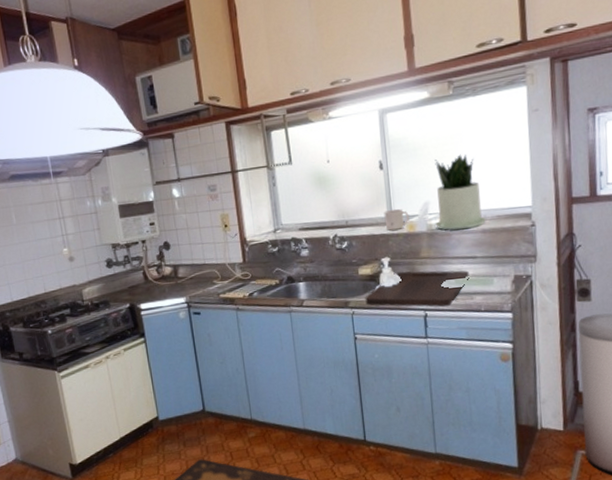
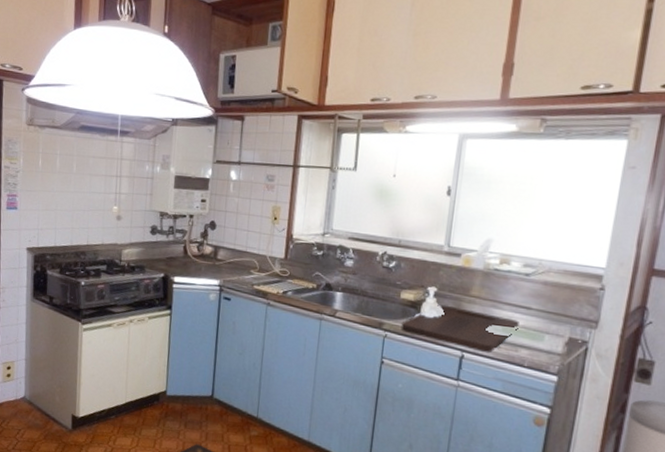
mug: present [384,208,410,231] -> none [439,238,468,261]
planter: present [434,154,487,231] -> none [494,197,552,277]

